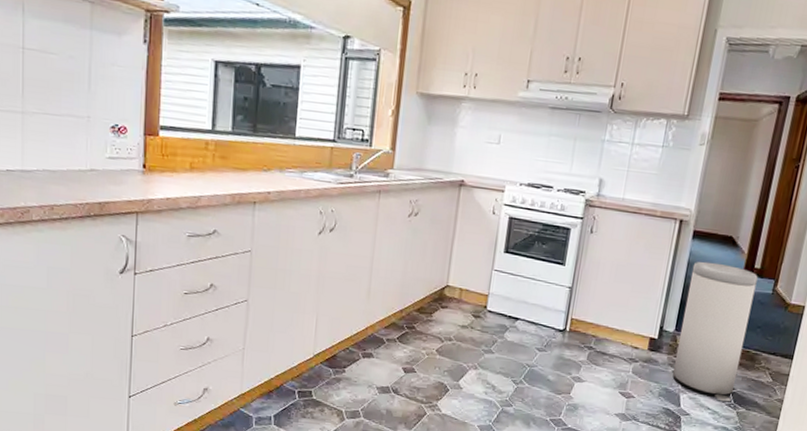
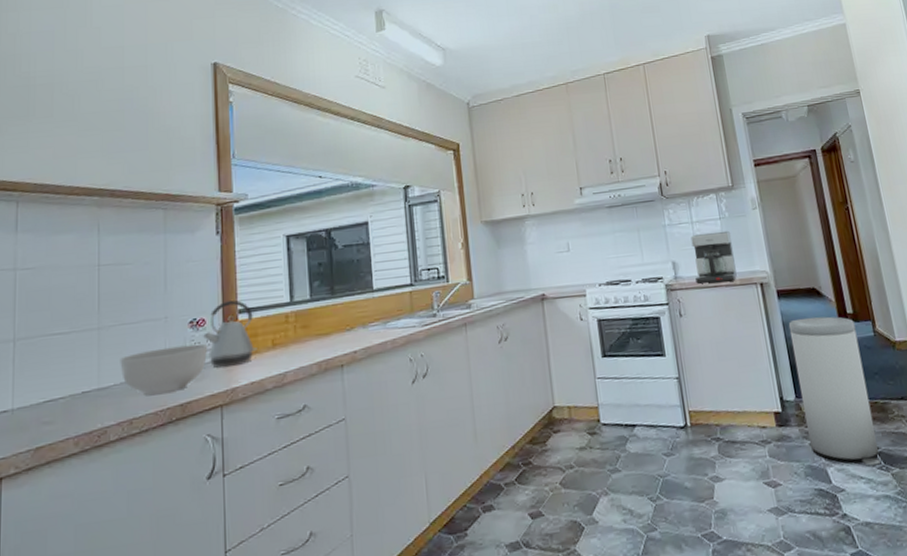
bowl: none [43,144,128,190] -> present [120,343,208,396]
kettle: none [124,114,175,179] -> present [203,300,257,368]
coffee maker: none [617,156,669,212] -> present [690,230,737,284]

